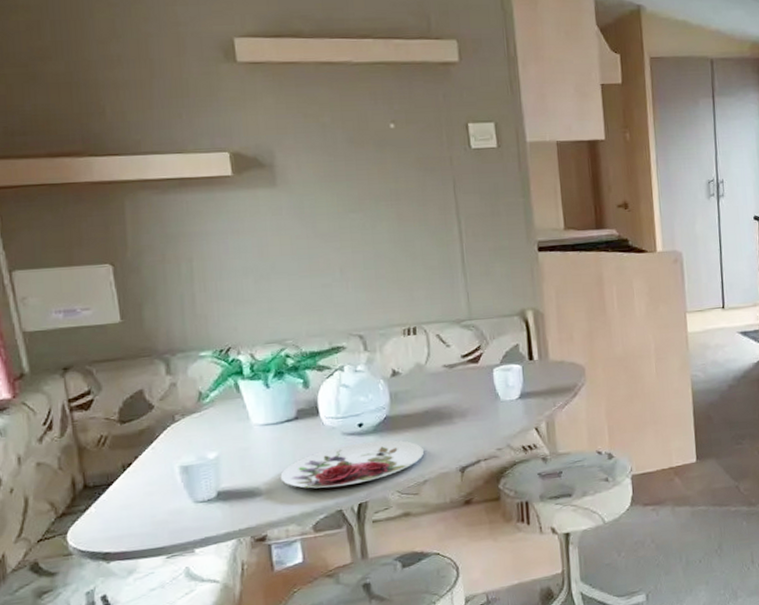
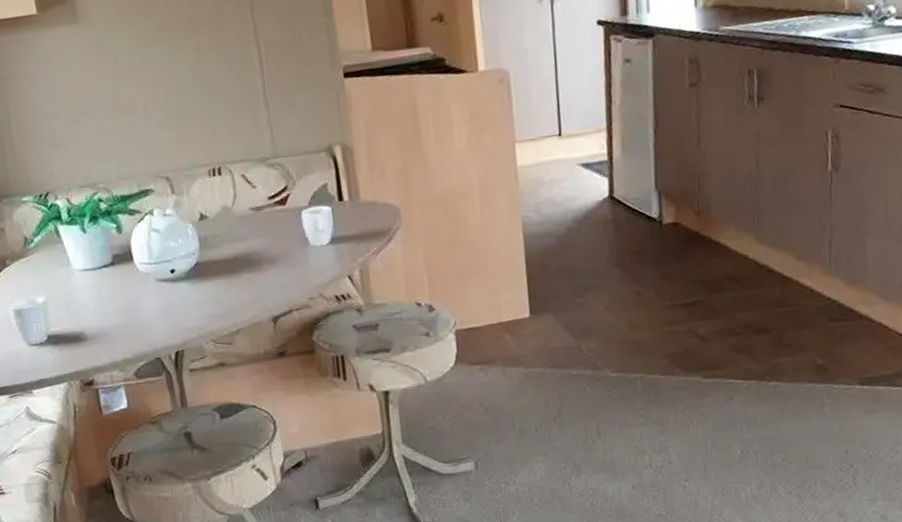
plate: present [280,440,425,489] -> none [101,287,236,335]

